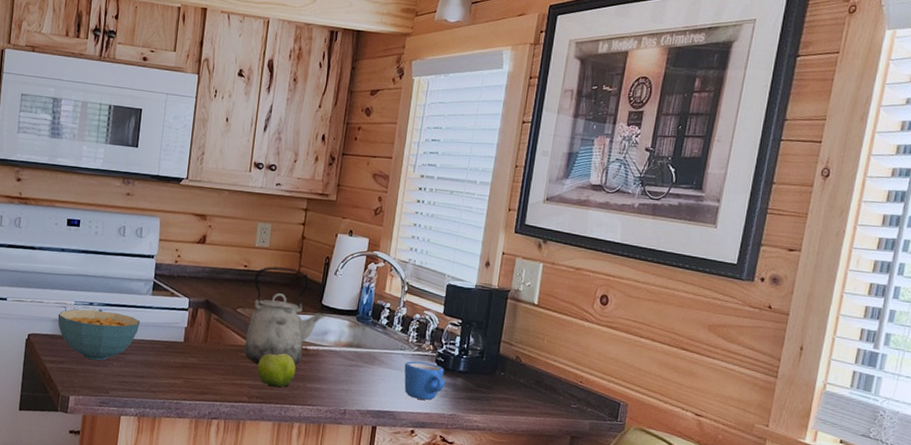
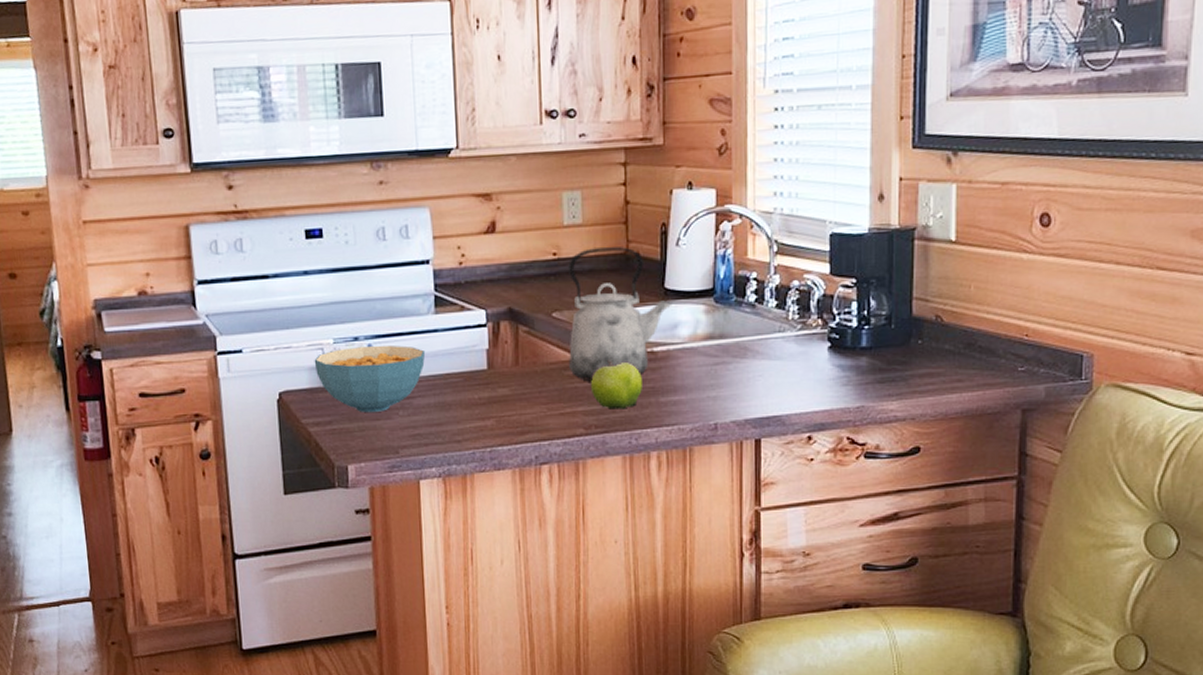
mug: present [404,361,445,400] -> none [787,343,844,393]

